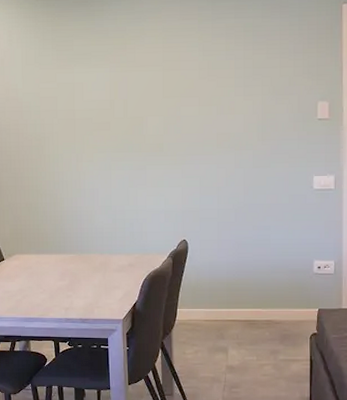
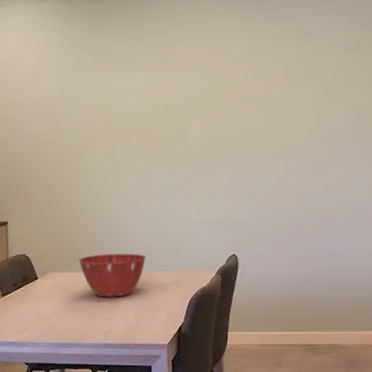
mixing bowl: none [42,237,105,277] -> present [78,253,147,298]

